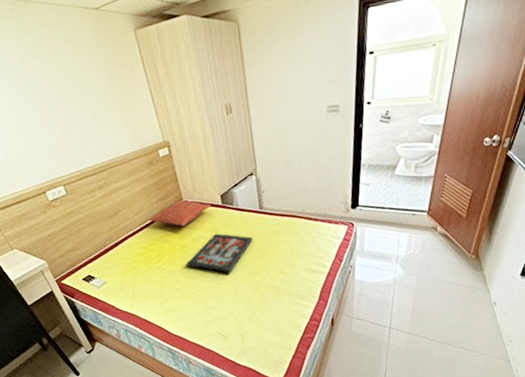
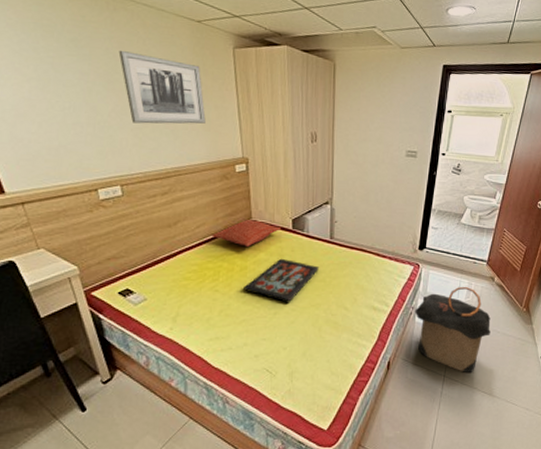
wall art: none [32,55,123,125] -> present [118,50,206,124]
laundry hamper: none [353,239,436,324] -> present [414,286,491,374]

